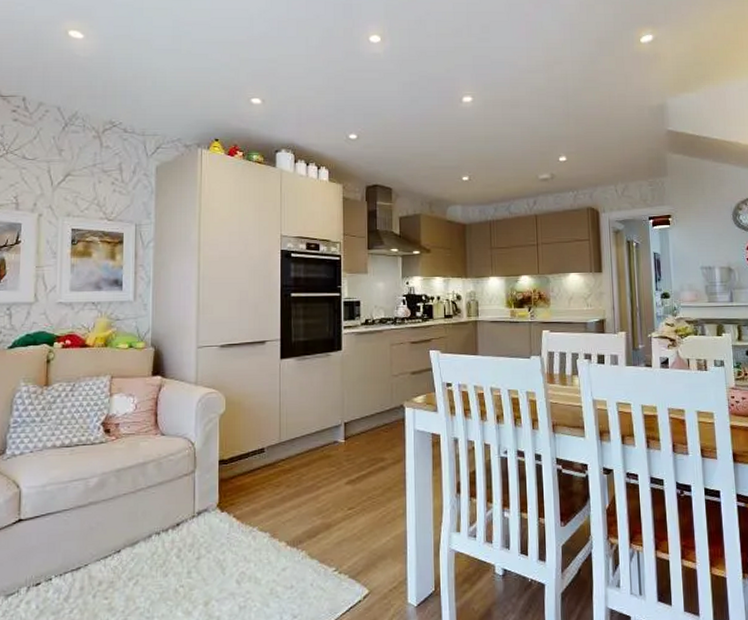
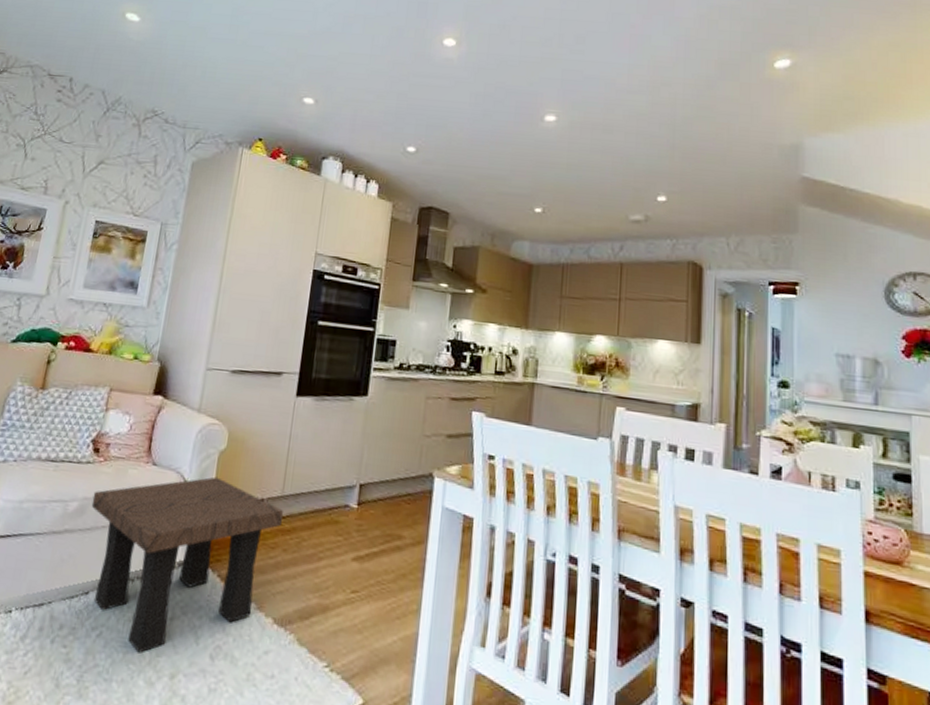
side table: none [110,436,282,591] -> present [91,476,283,653]

